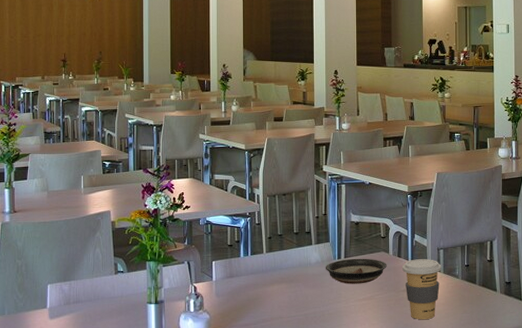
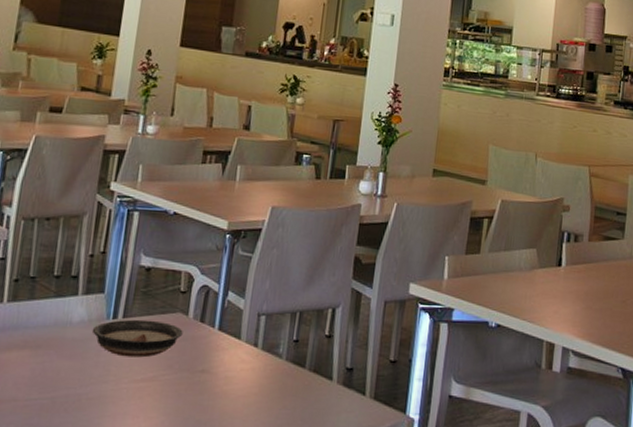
coffee cup: present [402,259,442,320] -> none [204,326,260,416]

